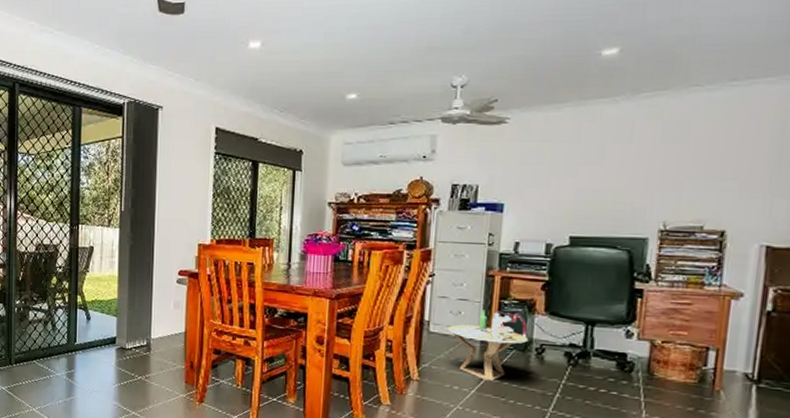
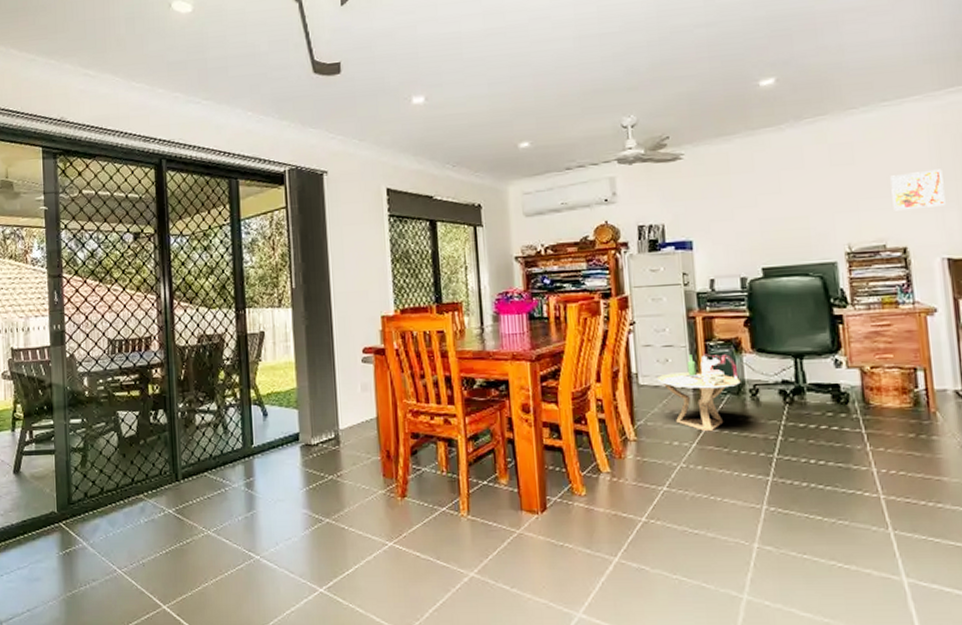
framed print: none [719,155,781,194] -> present [890,169,945,211]

